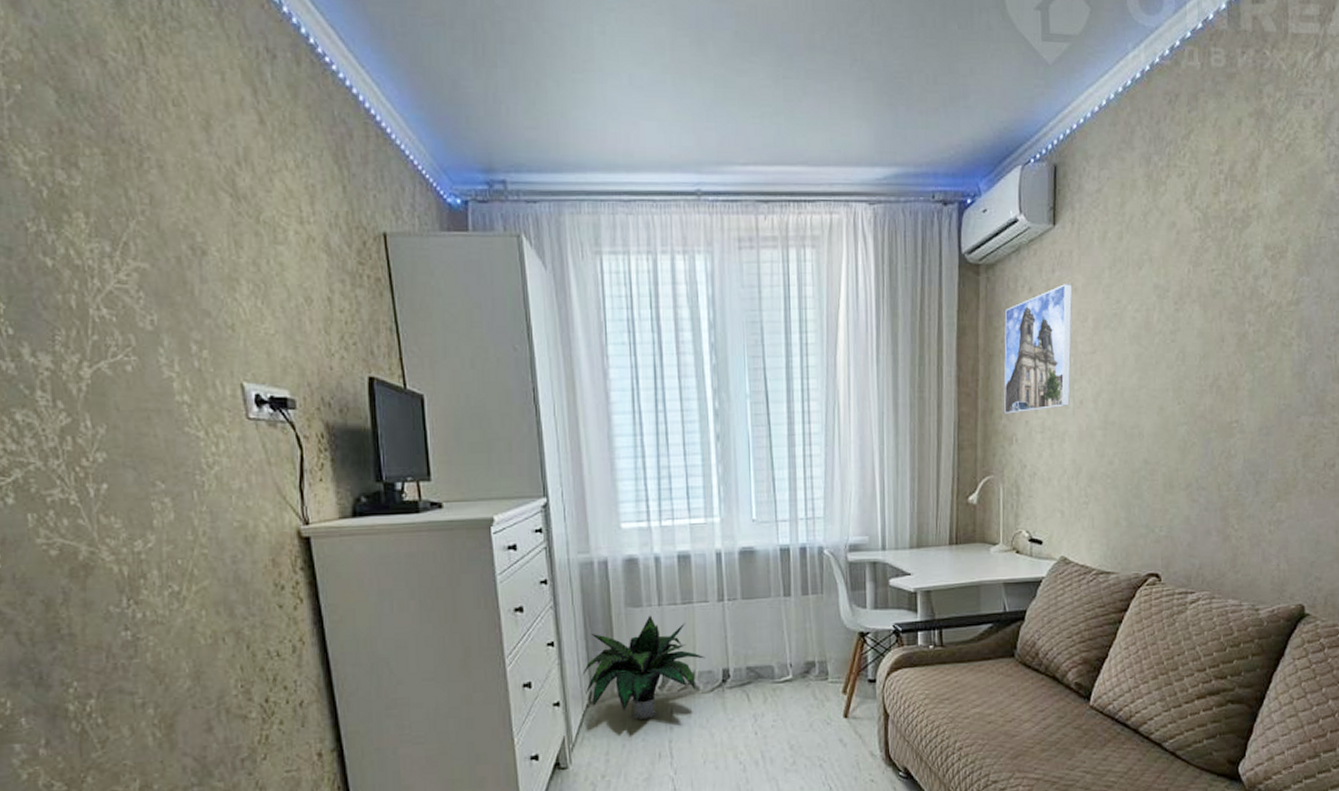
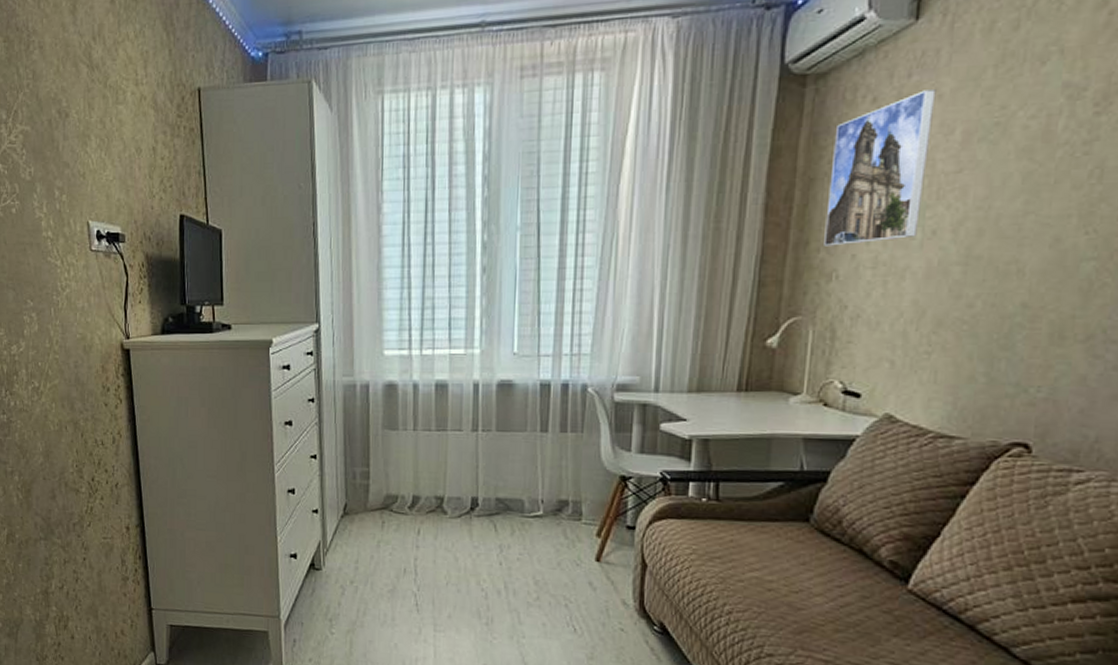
potted plant: present [582,615,706,719] -> none [339,439,456,535]

